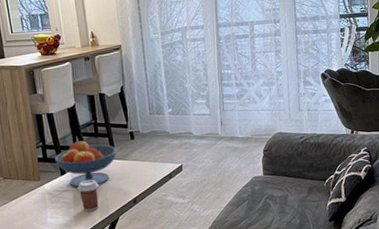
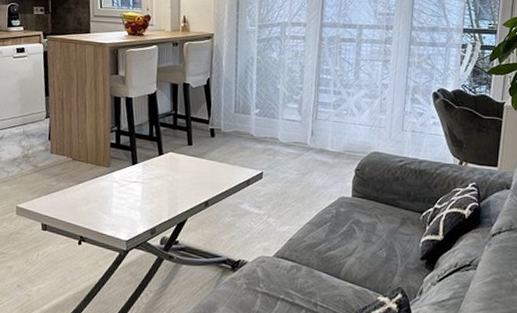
fruit bowl: present [54,140,117,187] -> none [127,130,195,180]
coffee cup: present [78,179,99,212] -> none [148,173,170,208]

